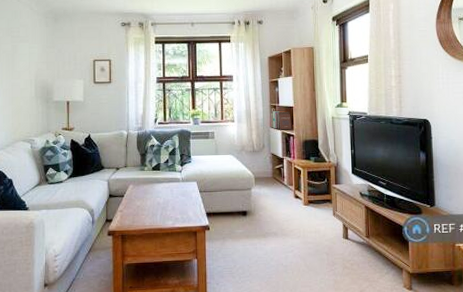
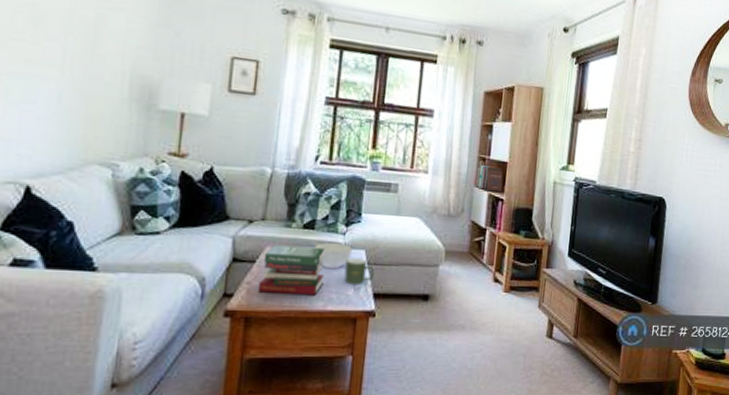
books: none [128,182,170,218] -> present [258,245,325,296]
bowl: none [161,178,188,198] -> present [314,242,354,269]
mug: none [184,188,205,209] -> present [344,258,374,287]

